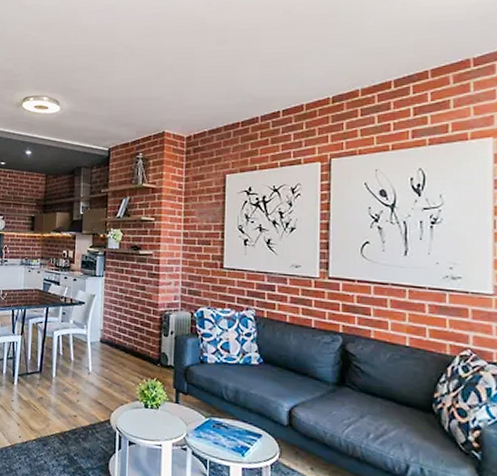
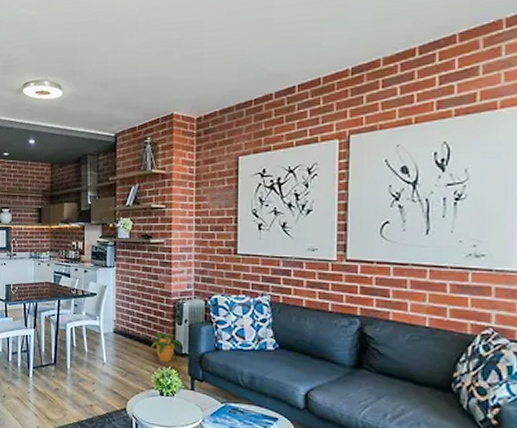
potted plant: none [137,342,170,373] -> present [151,331,184,362]

